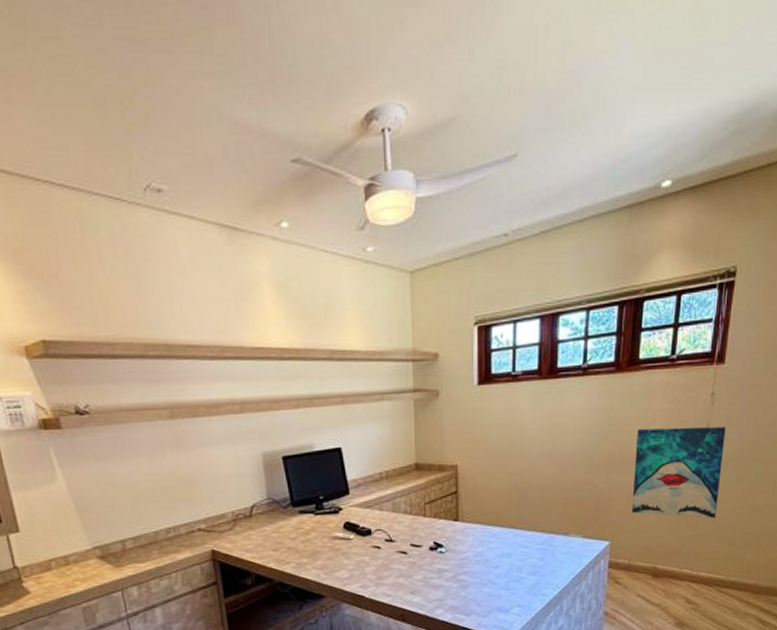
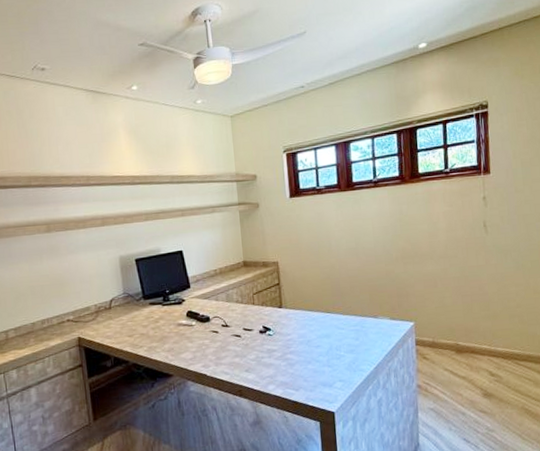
wall art: present [631,426,726,519] -> none [425,223,504,301]

